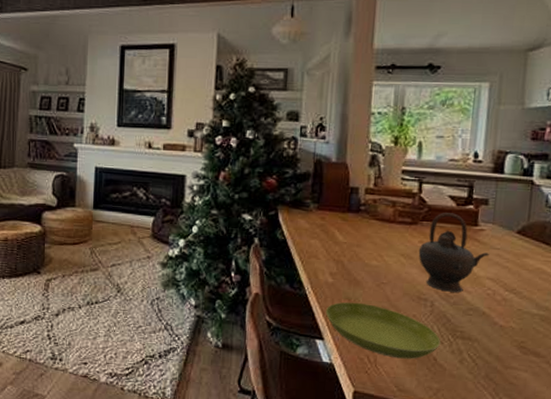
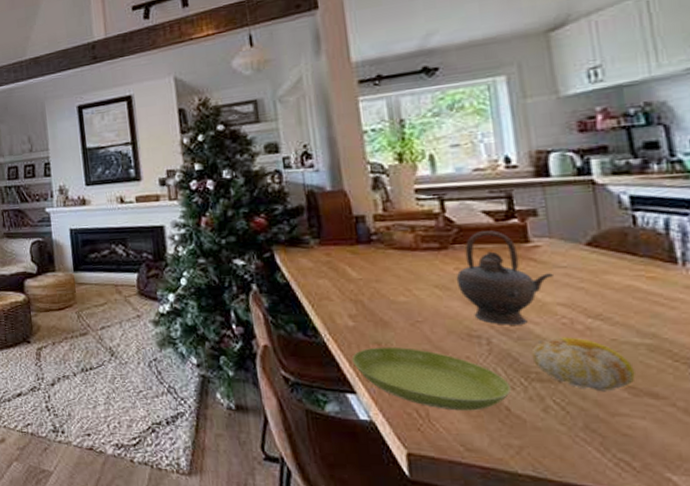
fruit: none [460,304,528,350] -> present [531,337,635,392]

